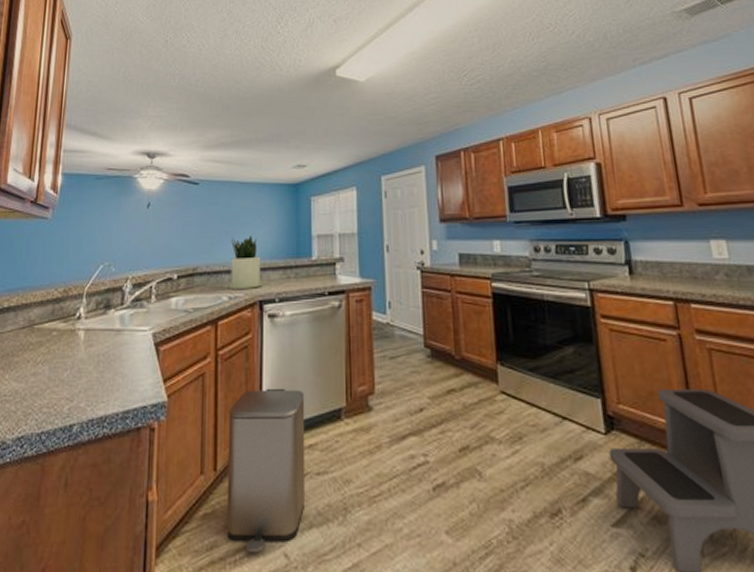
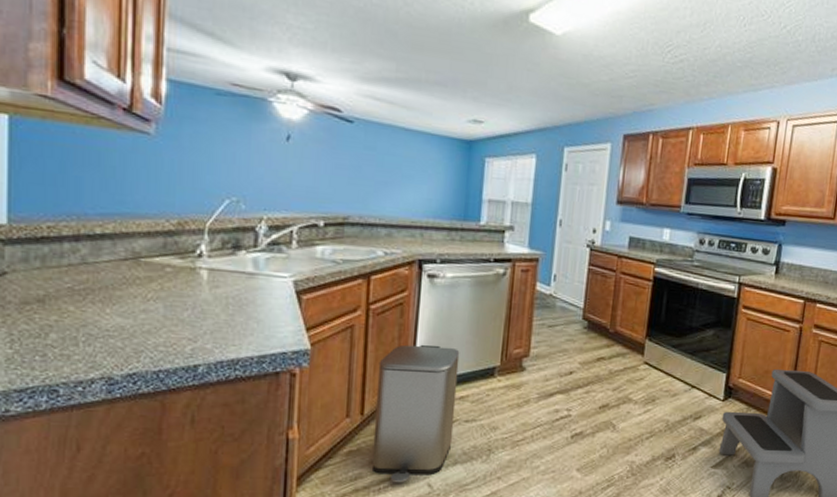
planter: present [228,236,263,290] -> none [384,188,425,247]

